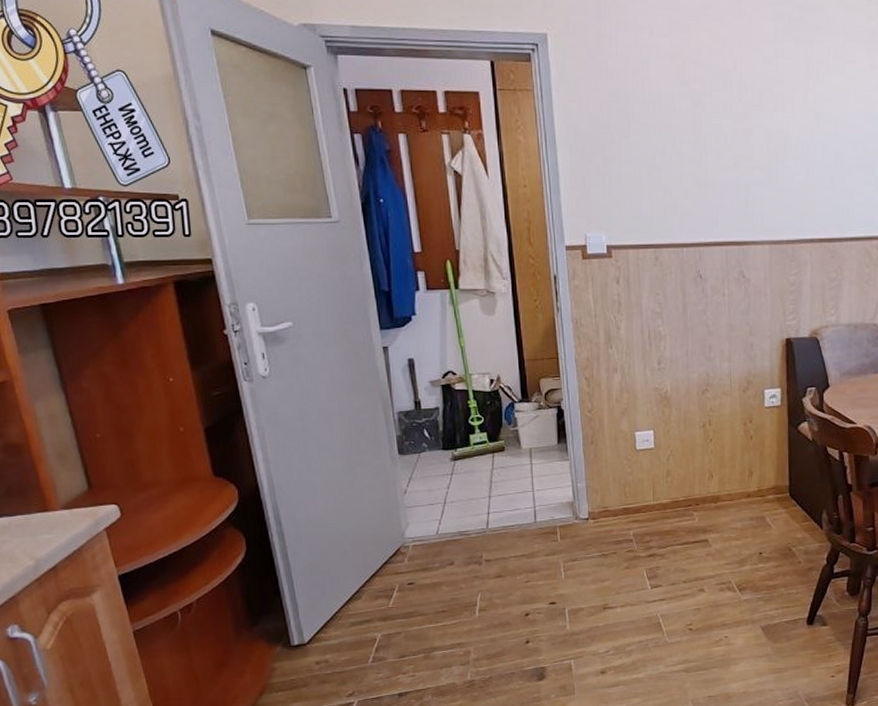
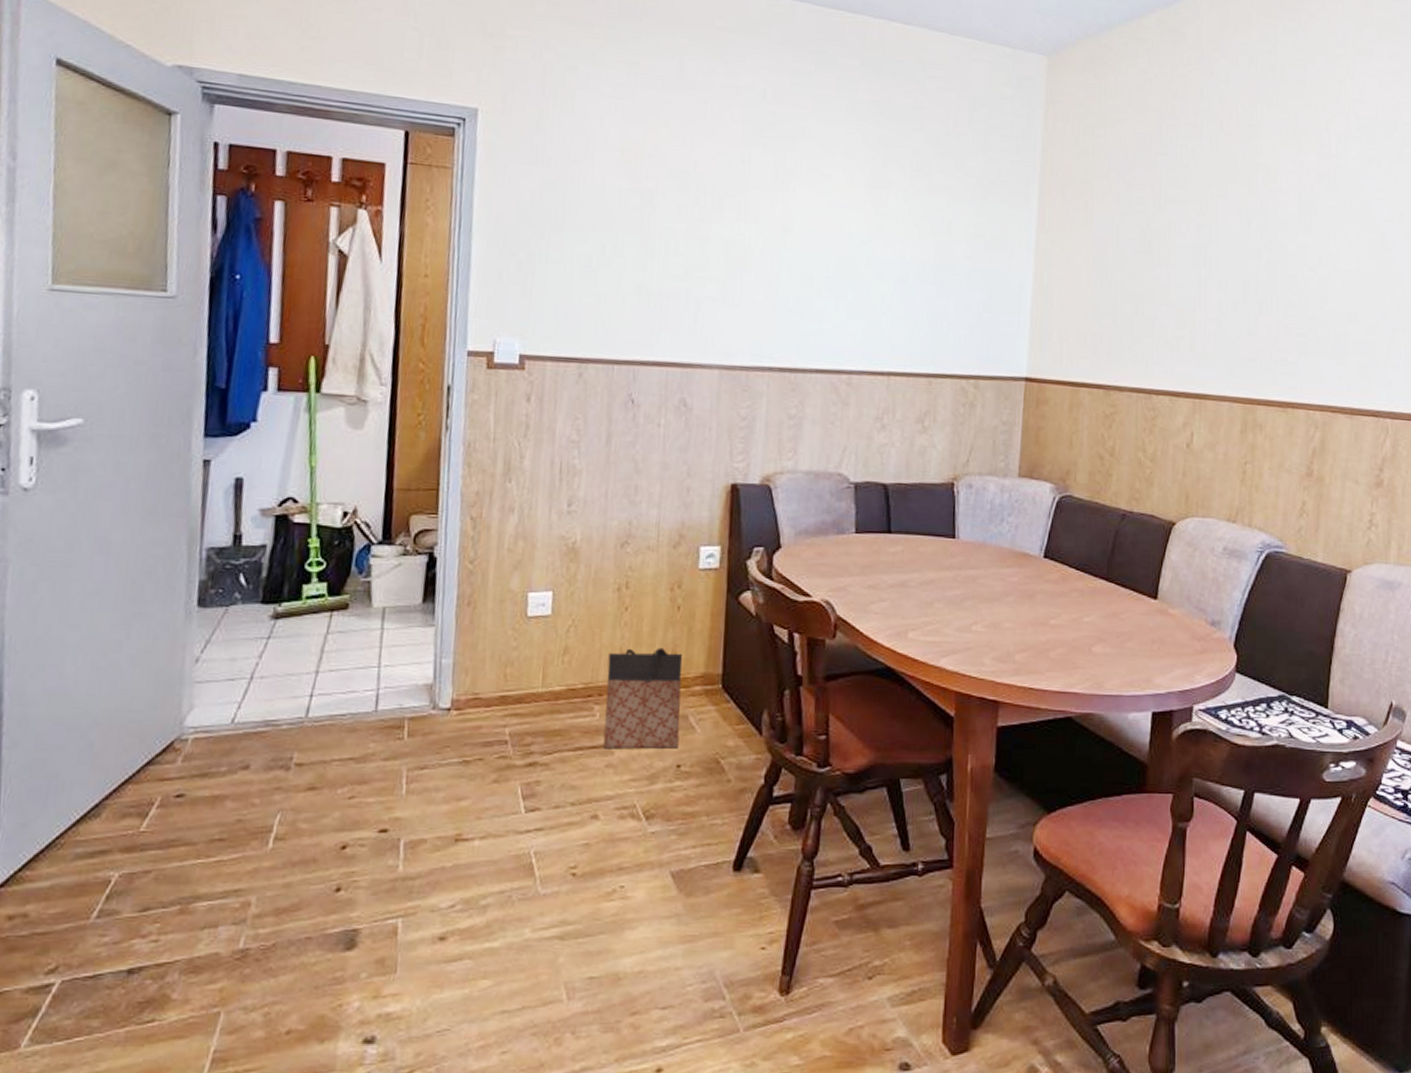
bag: none [701,468,759,543] -> present [603,647,683,749]

